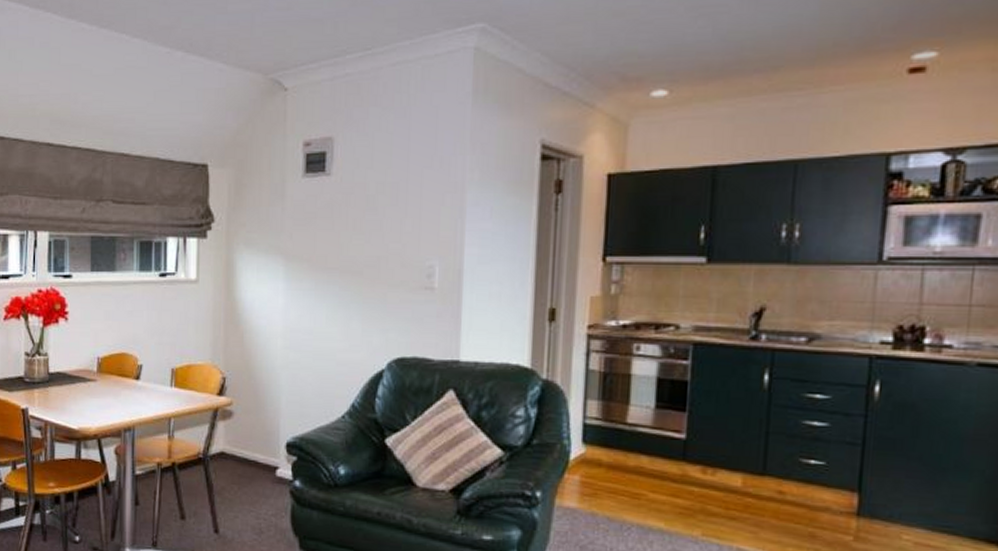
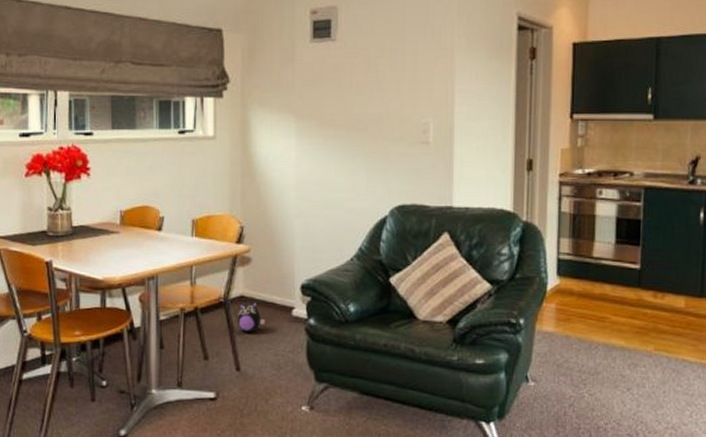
plush toy: none [216,458,247,493] -> present [237,301,266,333]

